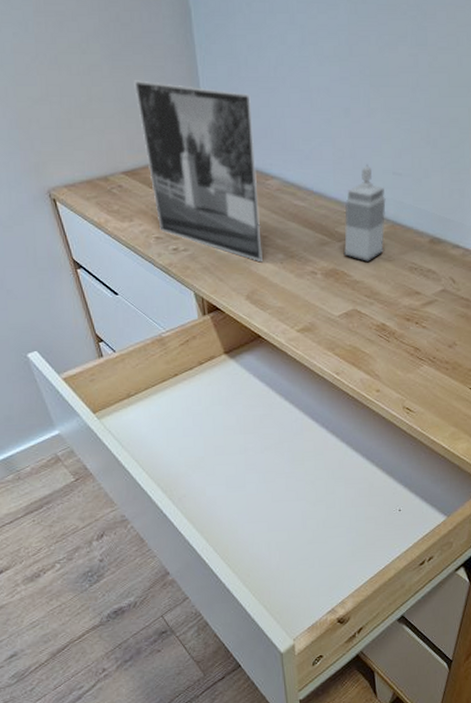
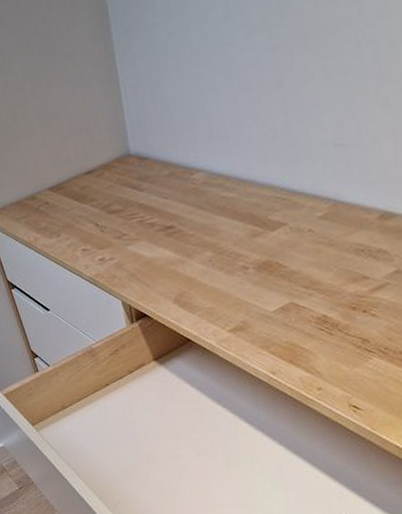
picture frame: present [134,80,386,263] -> none [55,84,326,263]

